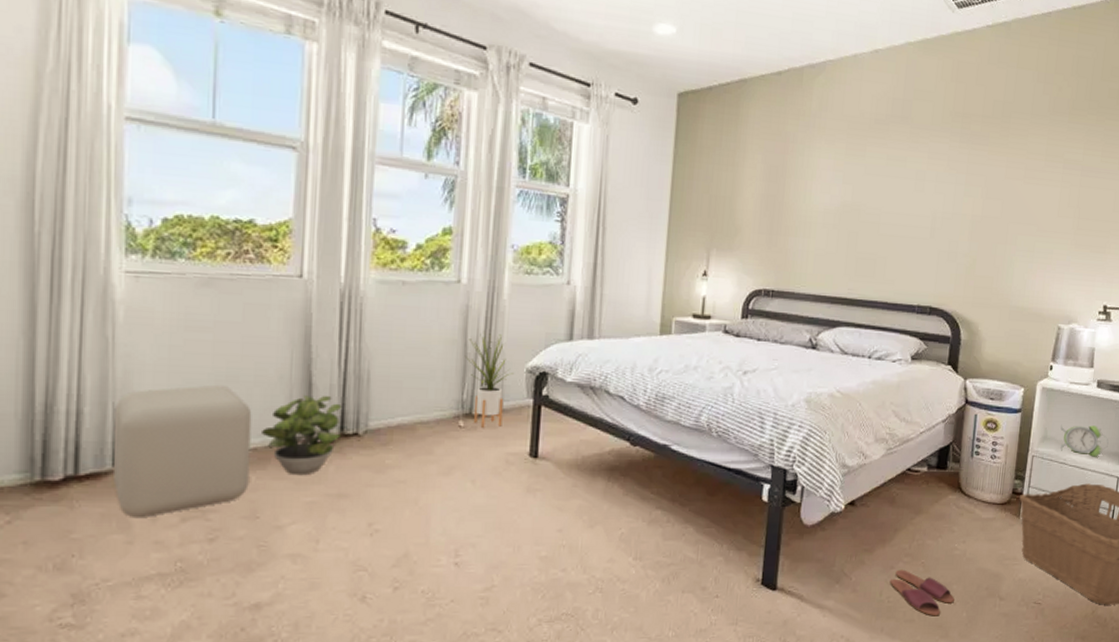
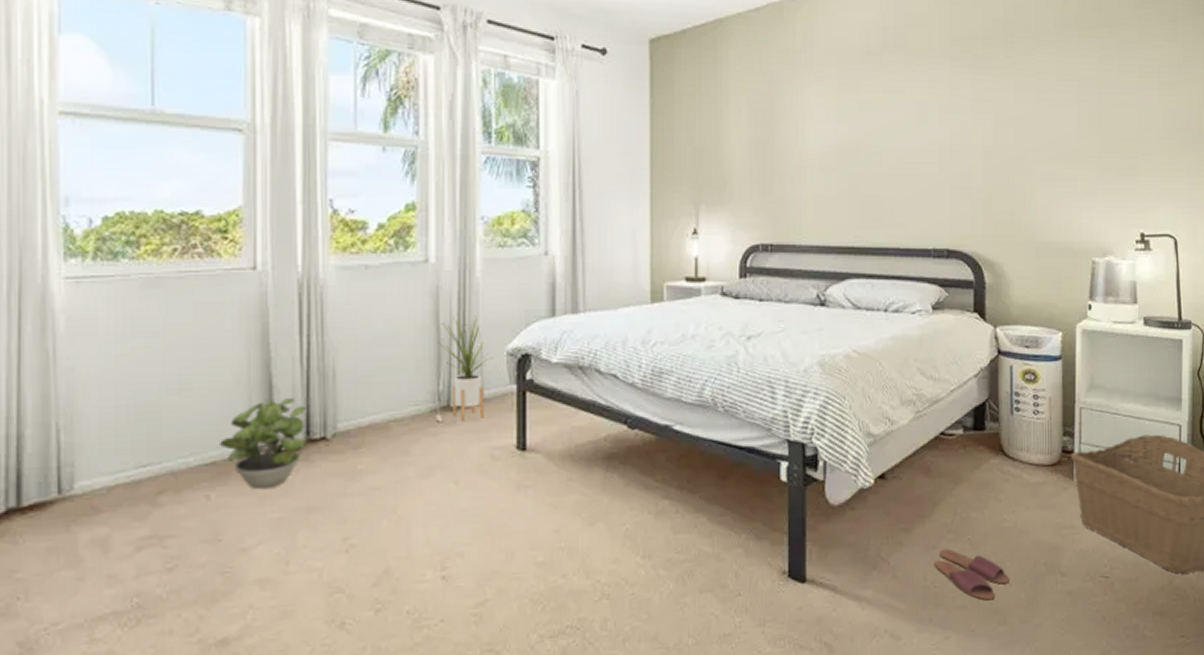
cube: present [113,384,252,519] -> none [58,394,209,551]
alarm clock: present [1060,424,1109,457] -> none [1108,368,1164,404]

